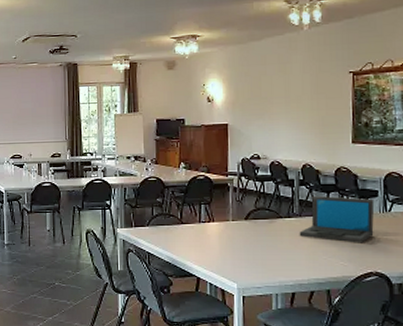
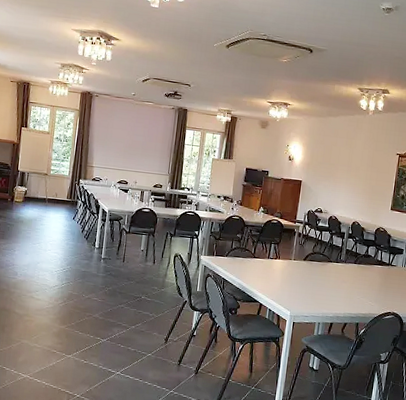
laptop: present [299,195,374,243] -> none [342,247,399,289]

